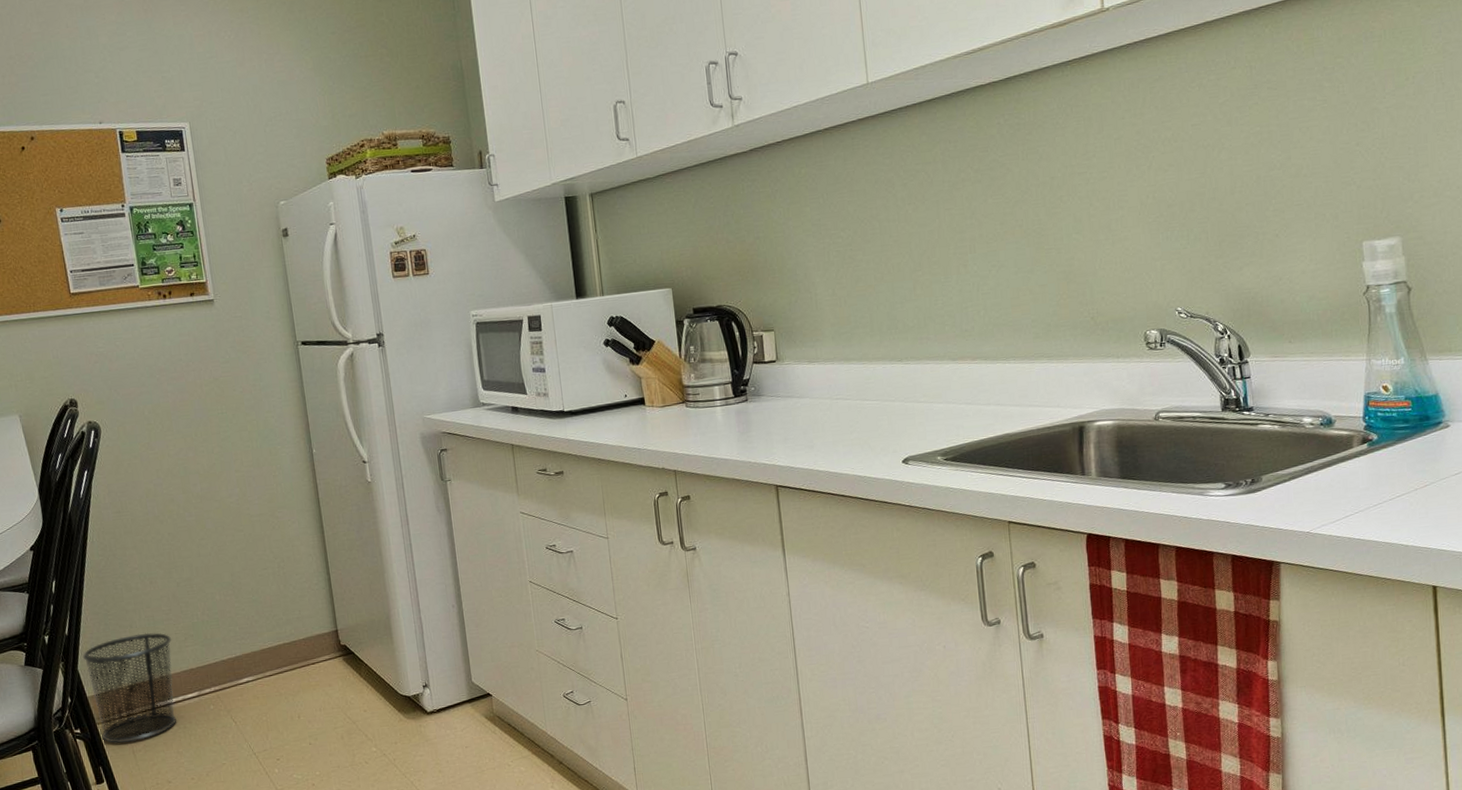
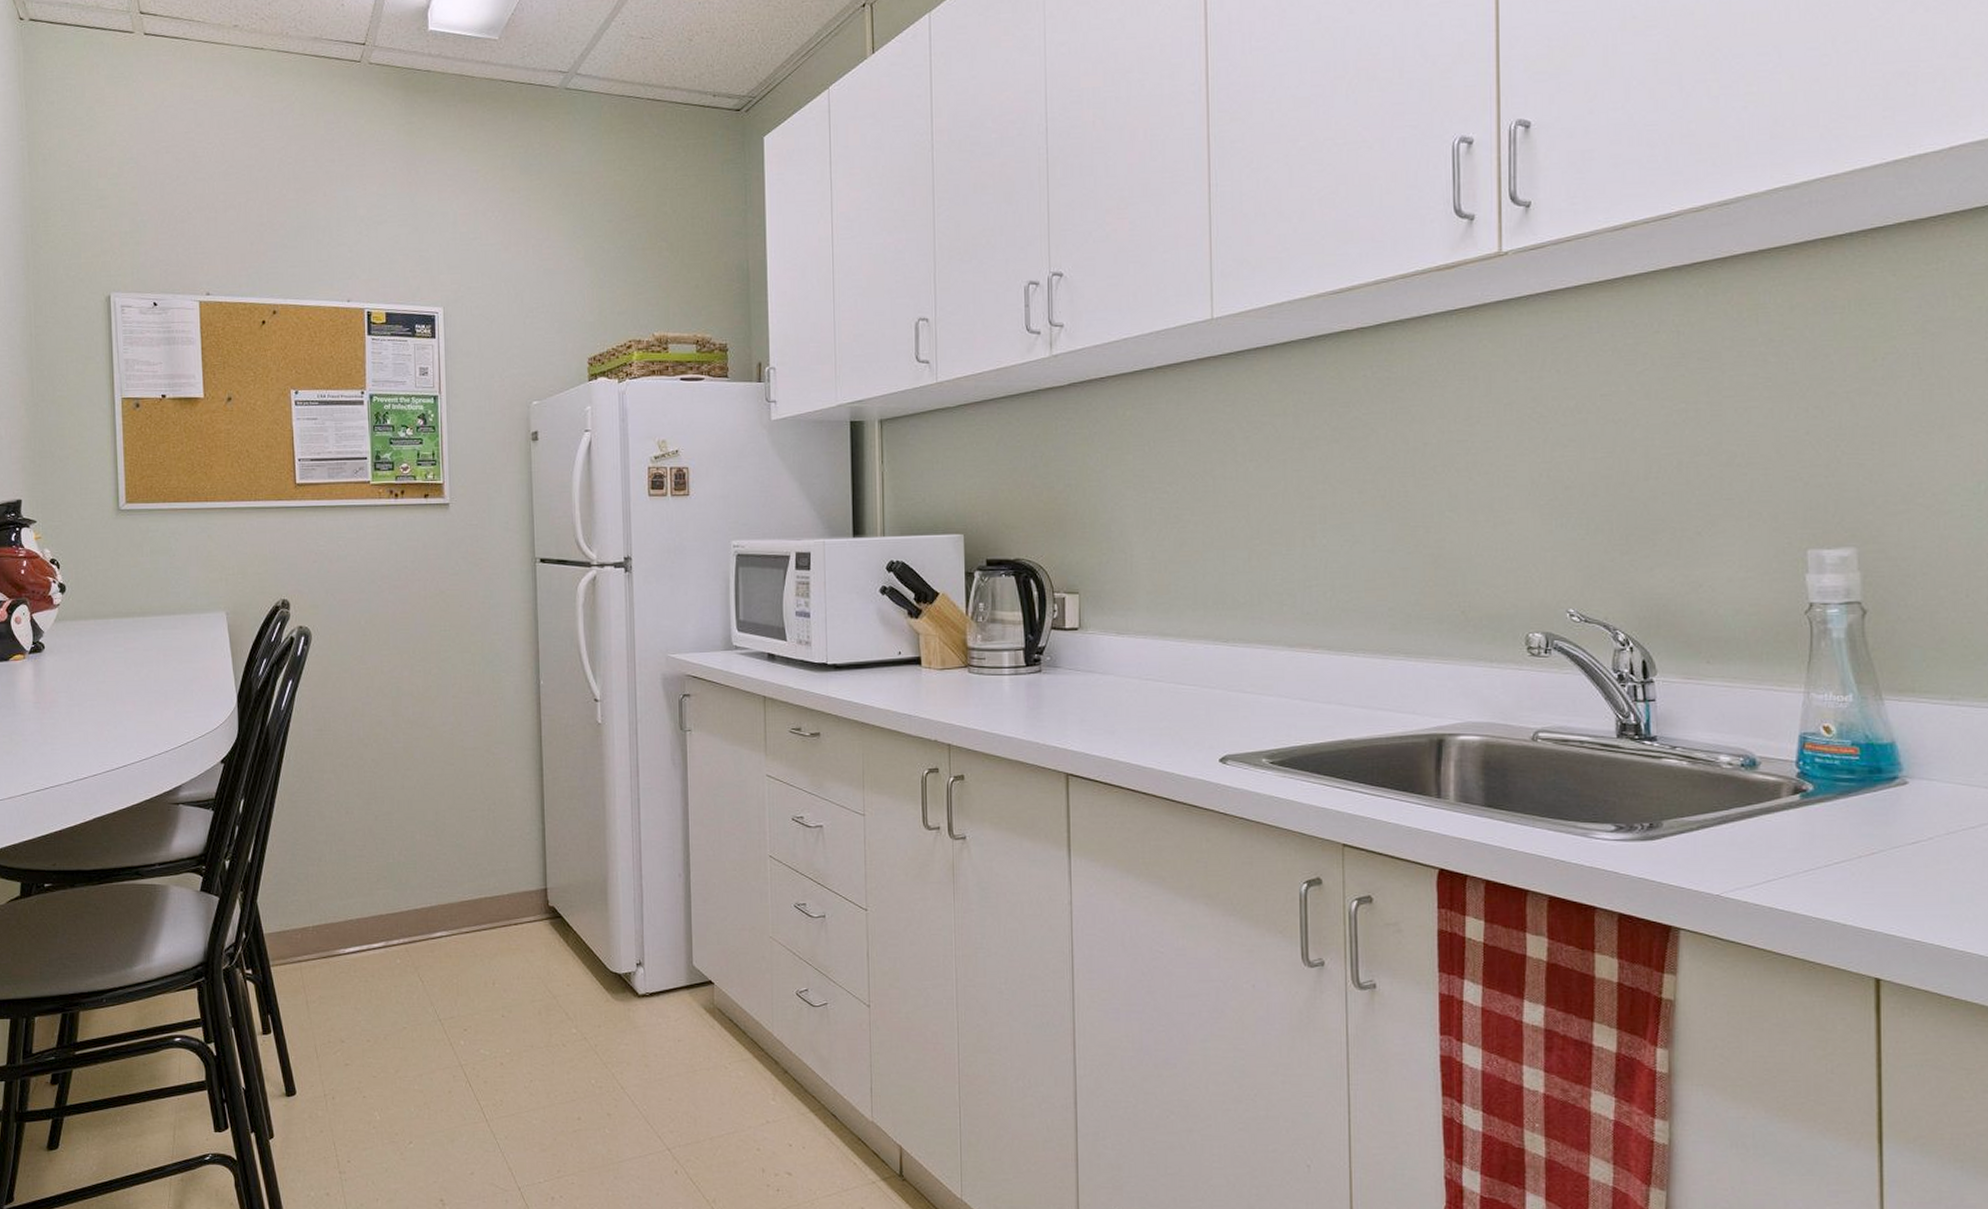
waste bin: present [82,632,177,744] -> none [263,869,362,991]

